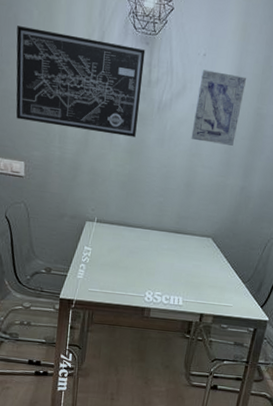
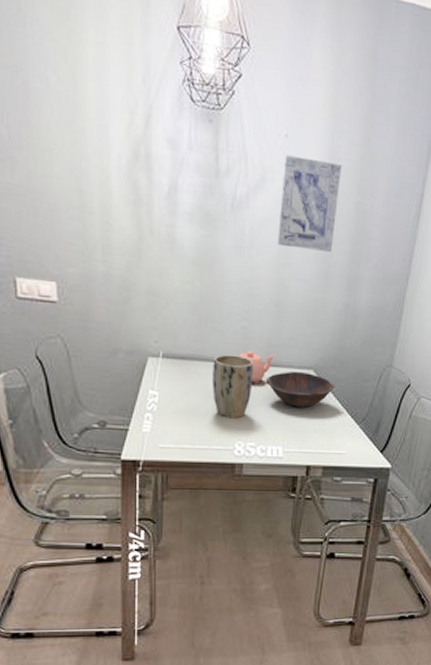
wall art: present [15,26,146,137] -> none [29,97,209,245]
plant pot: none [132,222,165,273] -> present [212,354,254,419]
teapot: none [153,221,183,247] -> present [238,351,276,385]
bowl: none [173,238,228,268] -> present [265,371,335,408]

